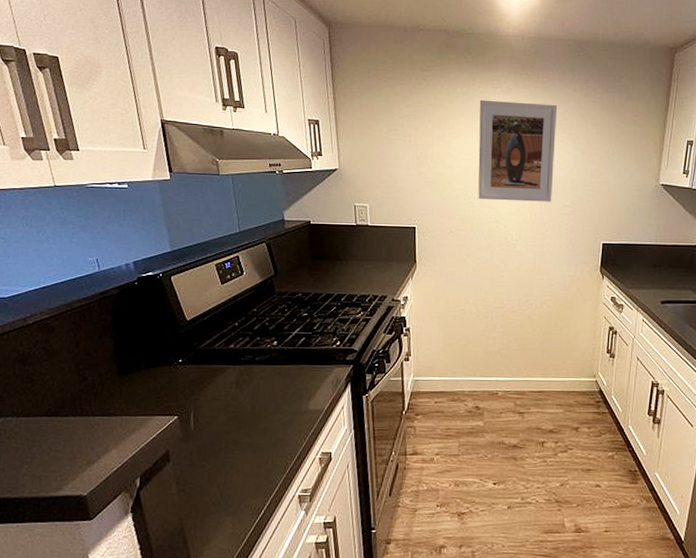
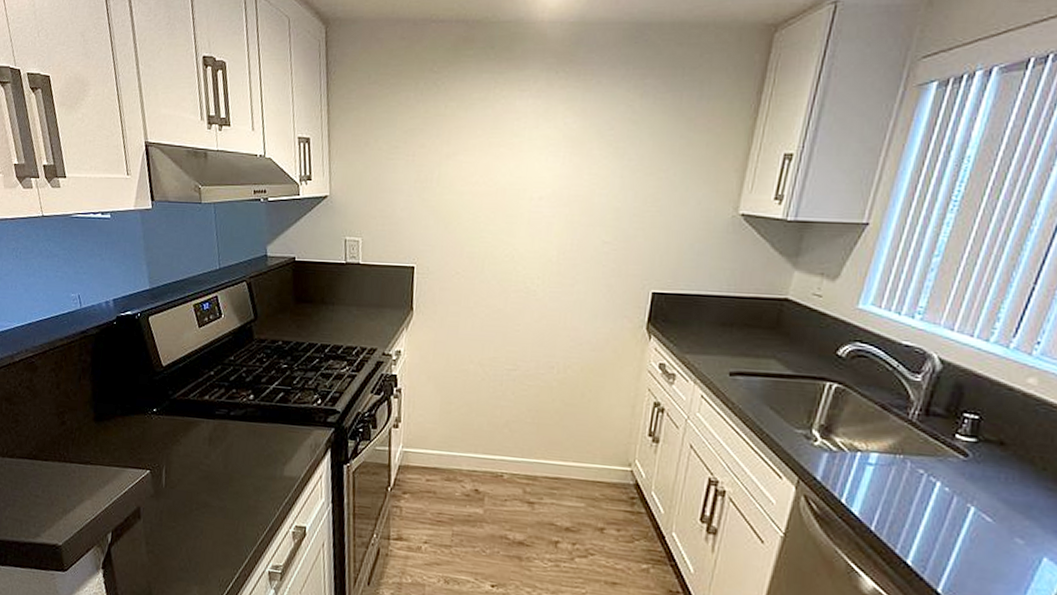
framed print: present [478,100,558,202] -> none [492,106,603,238]

